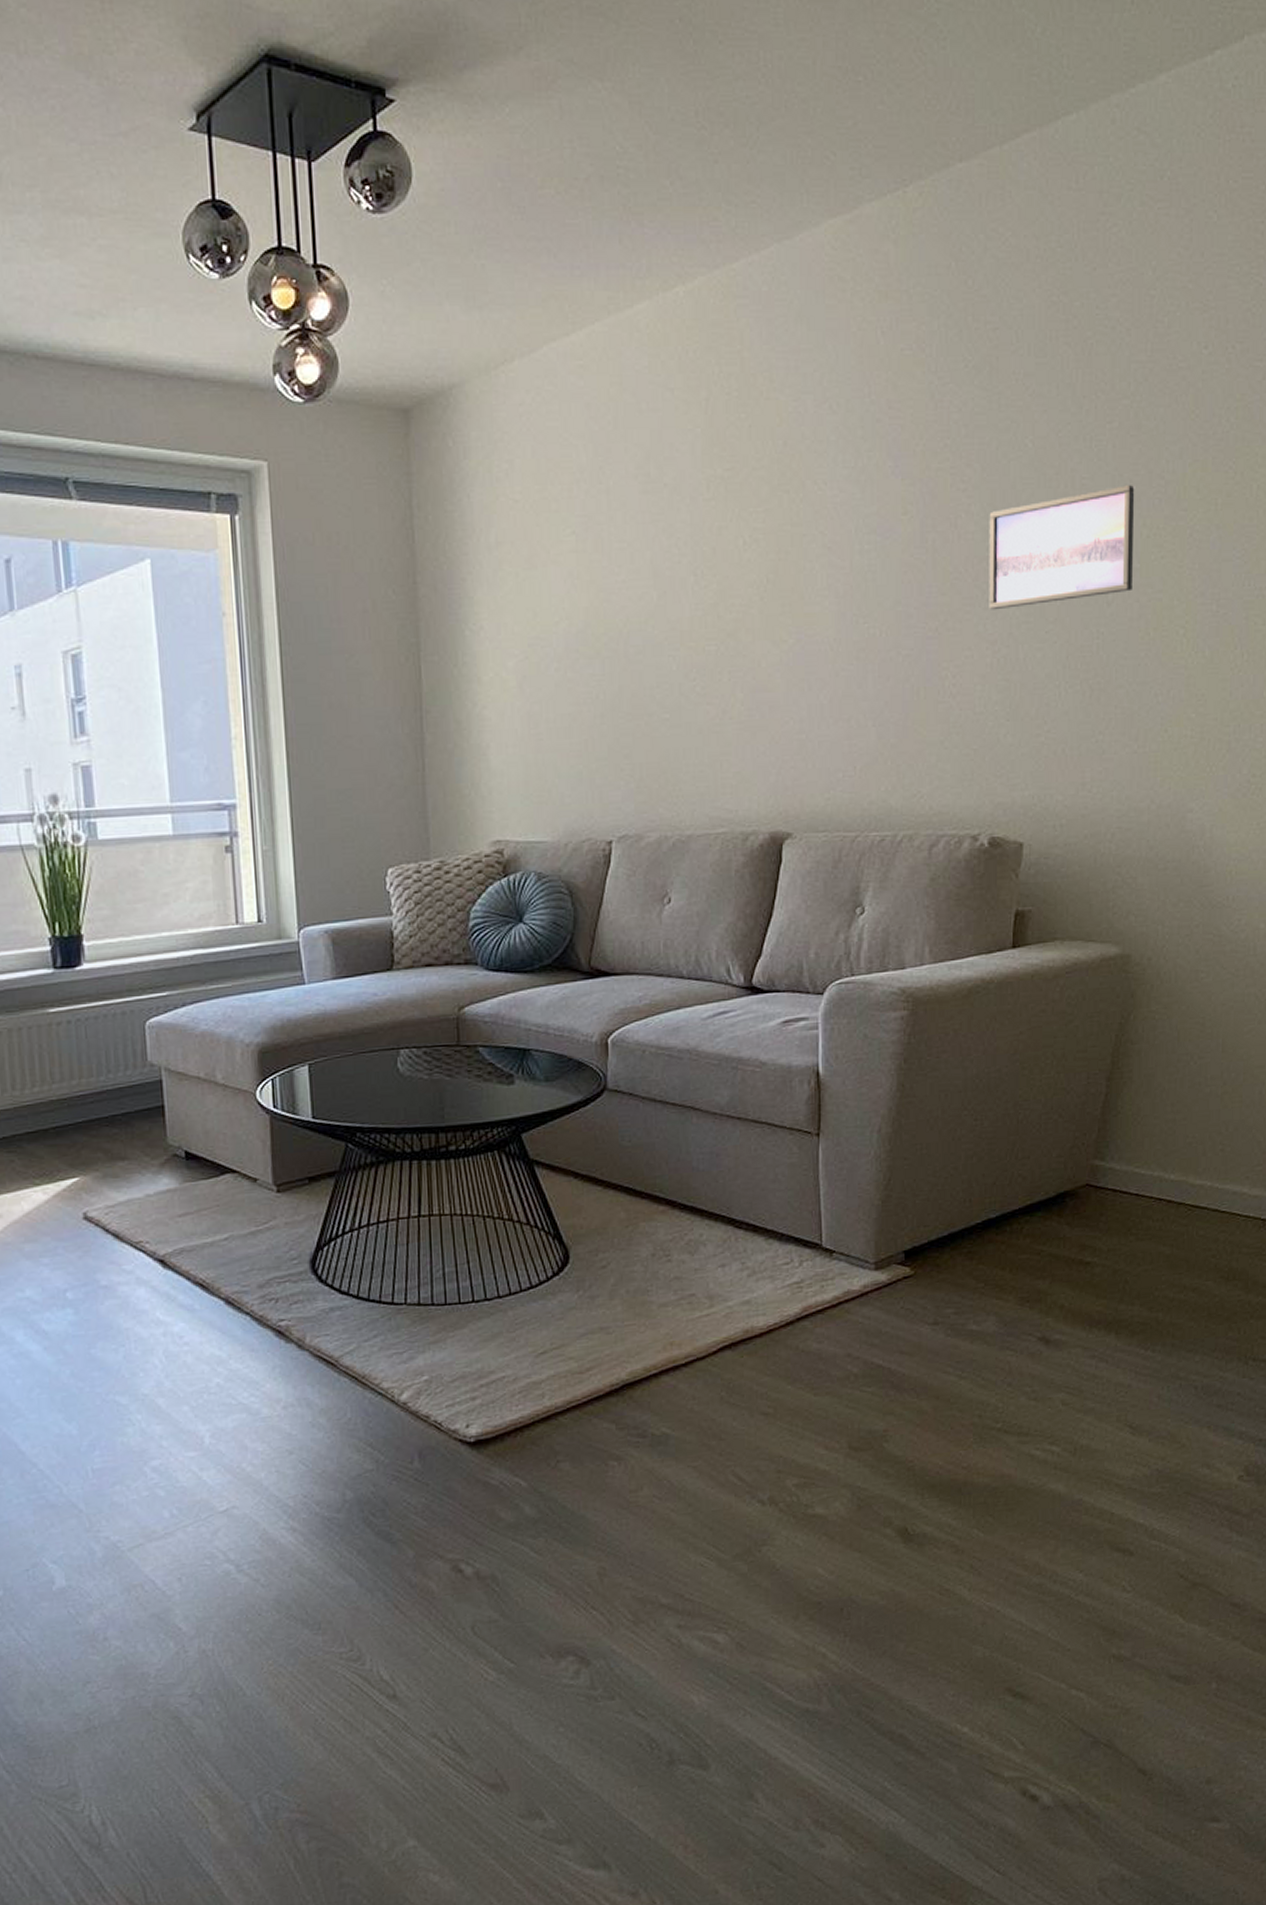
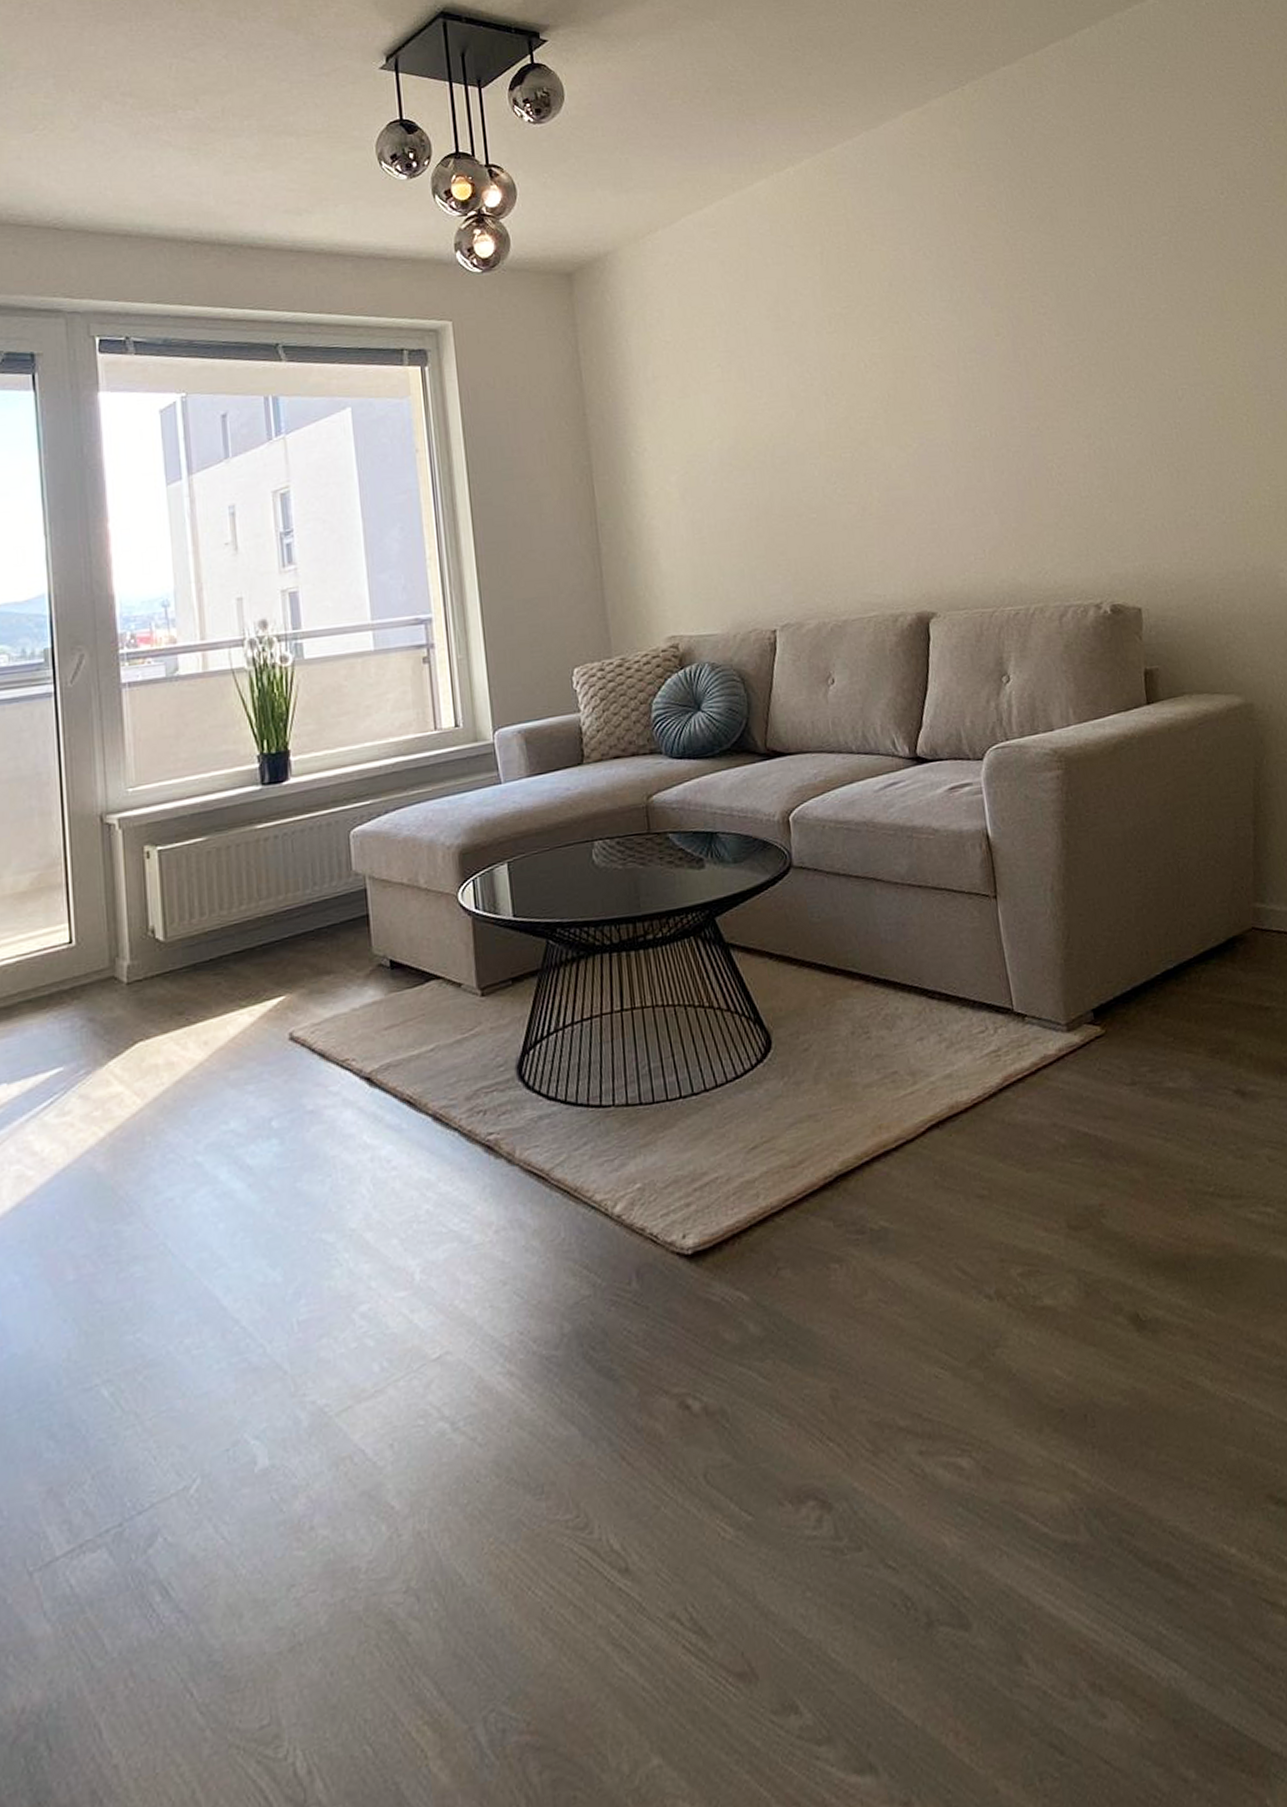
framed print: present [989,485,1135,610] -> none [1068,302,1197,410]

